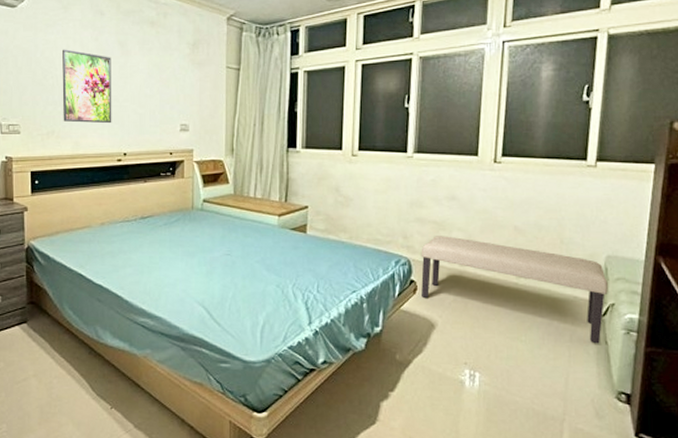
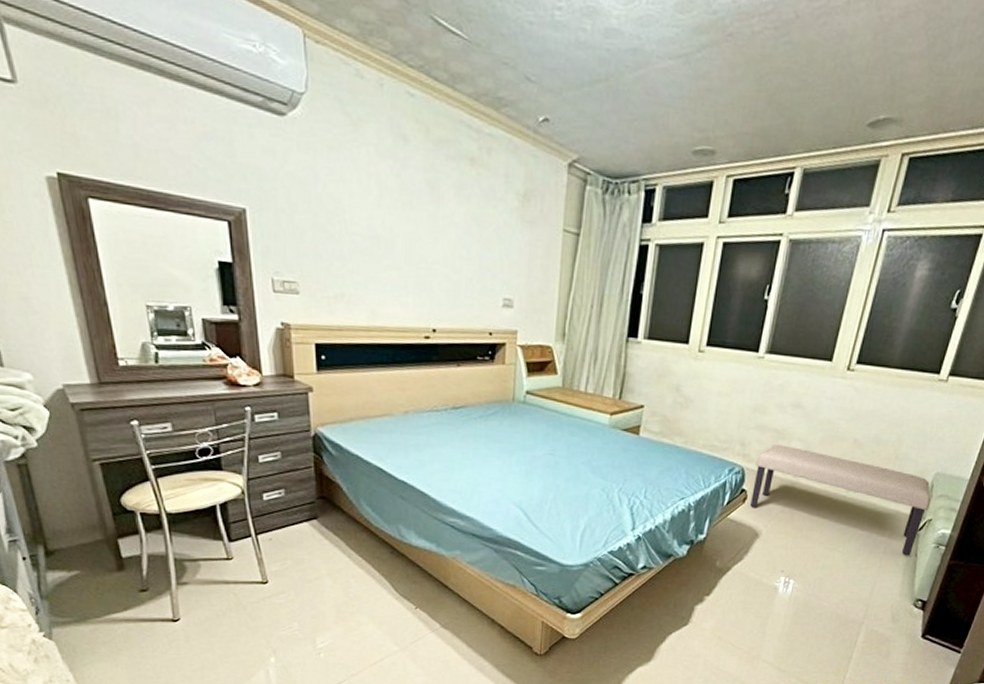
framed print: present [62,49,112,124] -> none [352,184,419,291]

